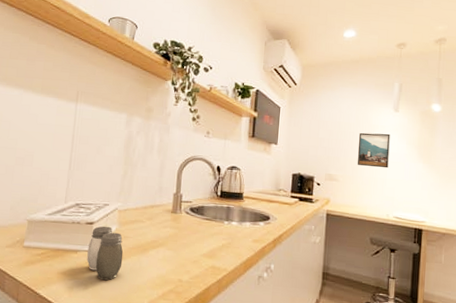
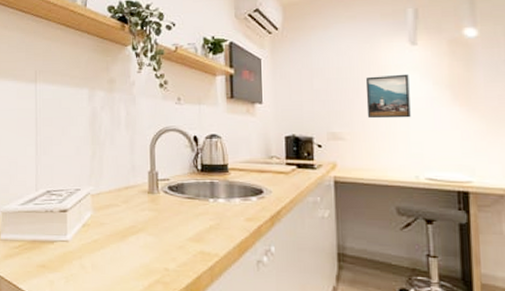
salt and pepper shaker: present [87,226,124,281] -> none [64,213,102,272]

